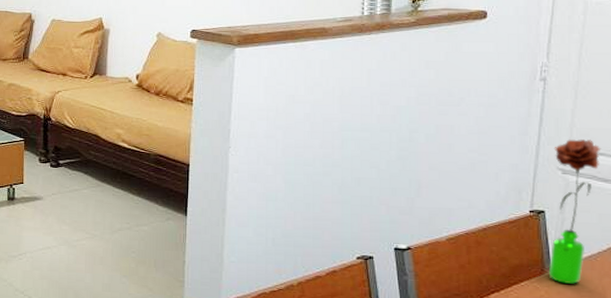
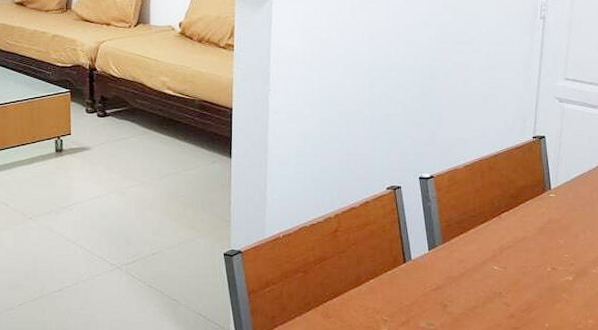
flower: present [548,139,601,284] -> none [548,71,591,200]

